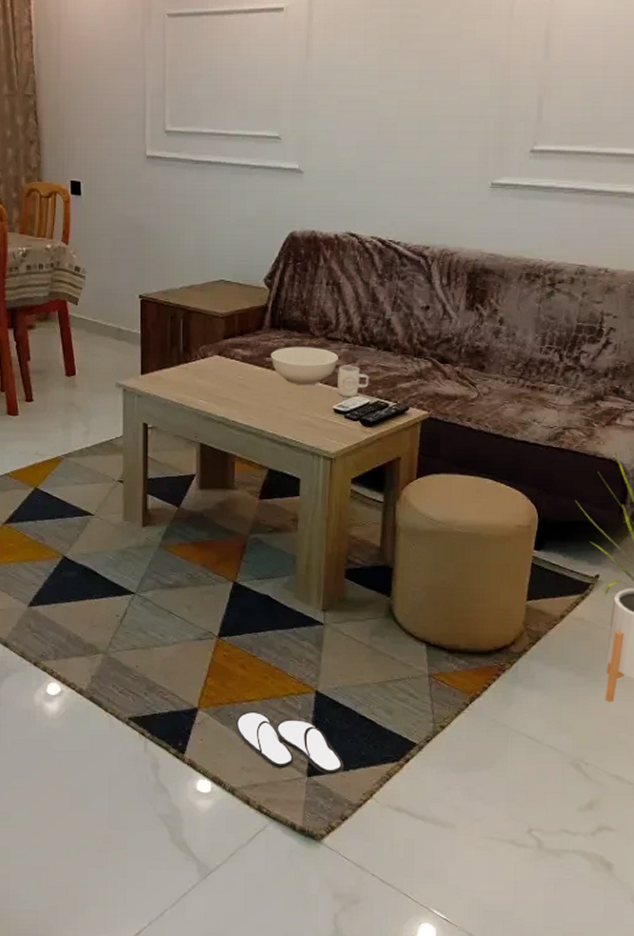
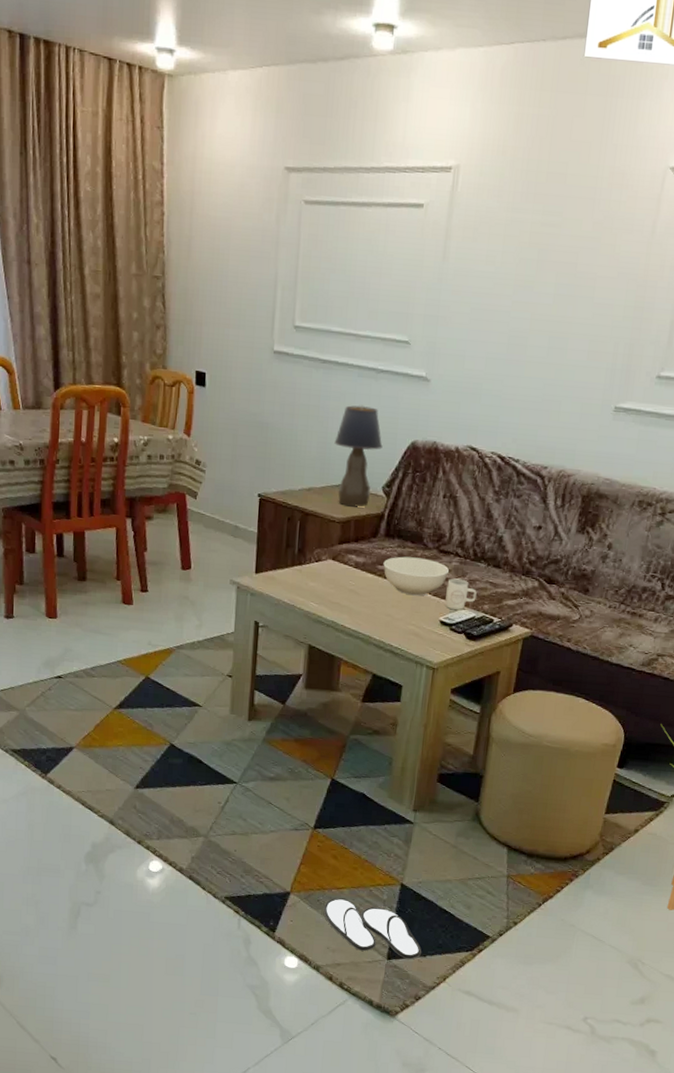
table lamp: none [212,201,261,301] -> present [334,405,383,507]

